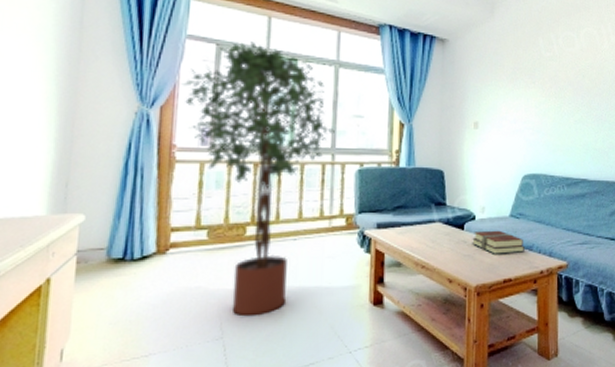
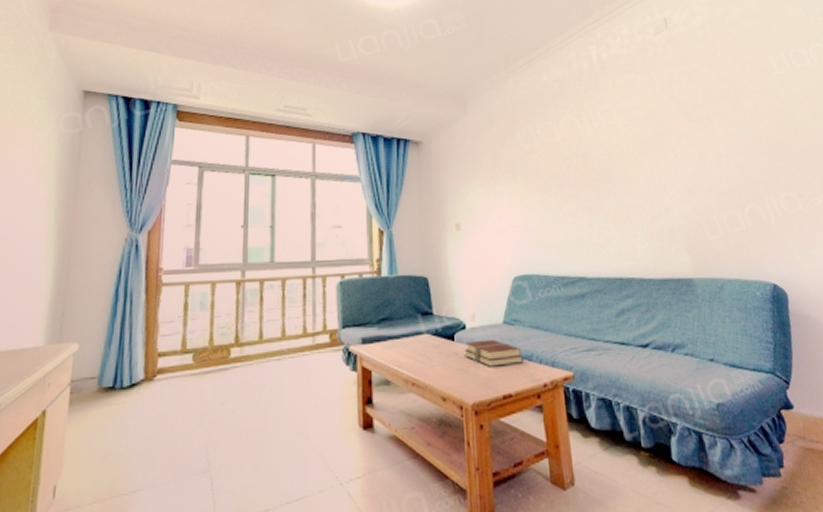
potted tree: present [181,41,335,317] -> none [167,161,314,446]

